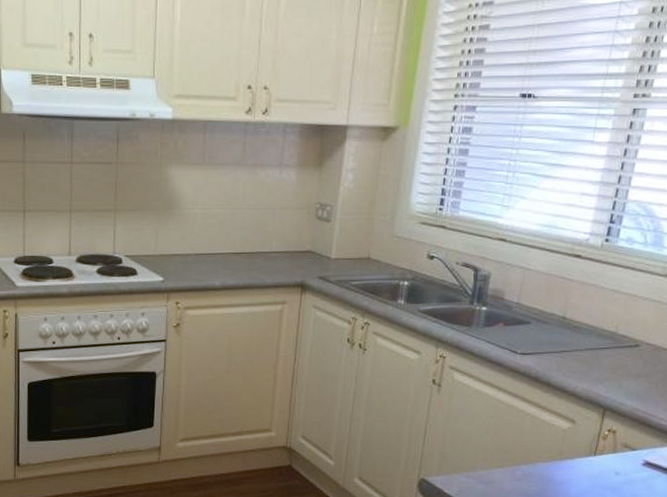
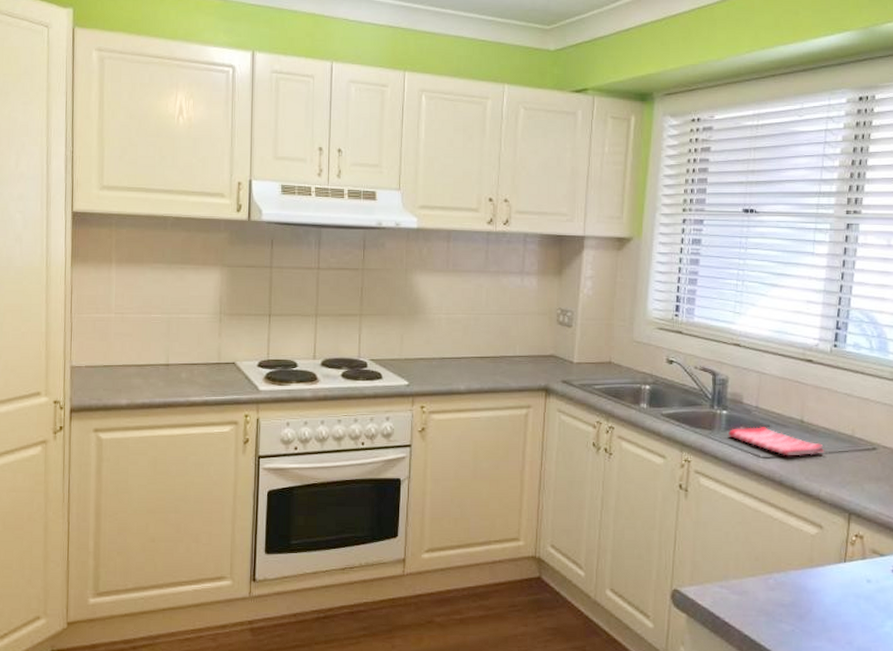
dish towel: none [486,323,585,353] -> present [728,427,825,456]

